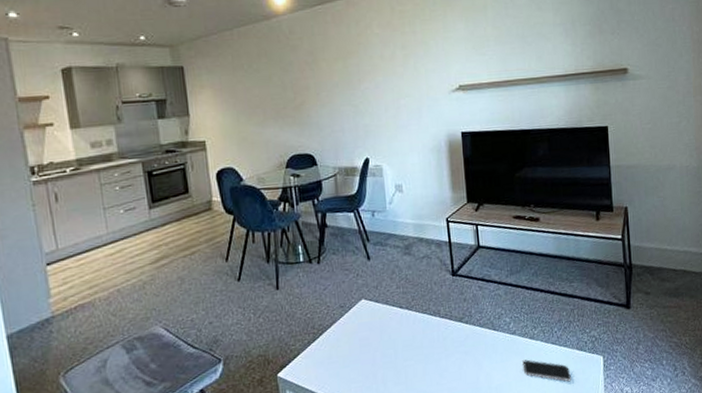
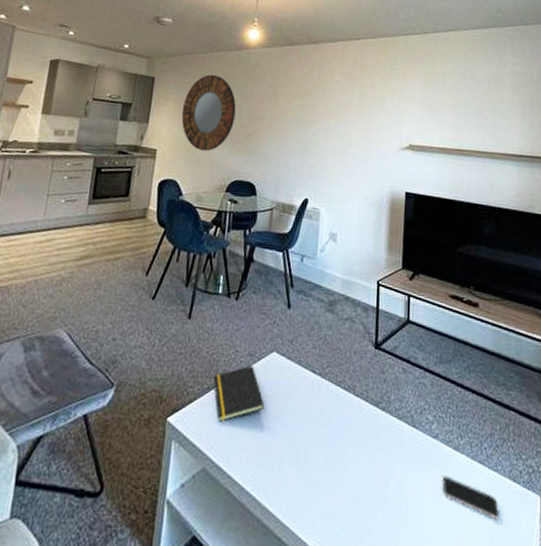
home mirror: none [221,51,280,133] -> present [181,74,237,151]
notepad: none [311,315,363,366] -> present [213,365,265,422]

